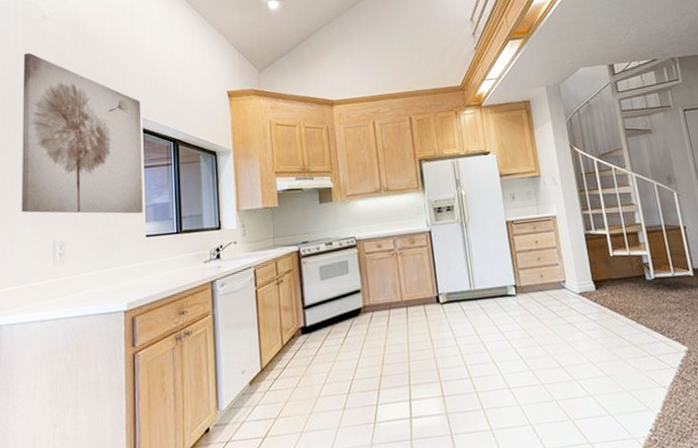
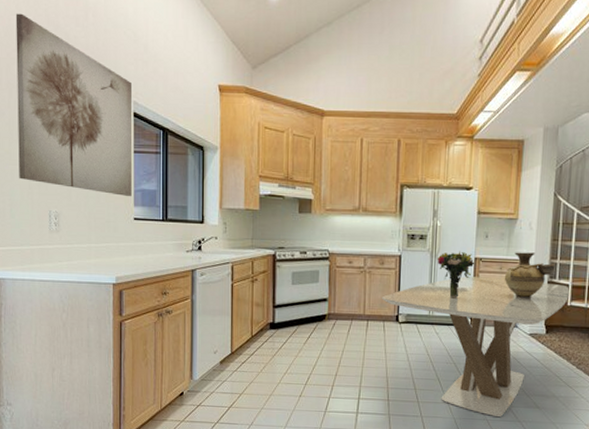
dining table: none [418,235,610,396] -> present [382,276,570,418]
bouquet: none [468,217,508,267] -> present [437,251,475,297]
ceramic jug: none [539,207,589,257] -> present [504,252,555,299]

